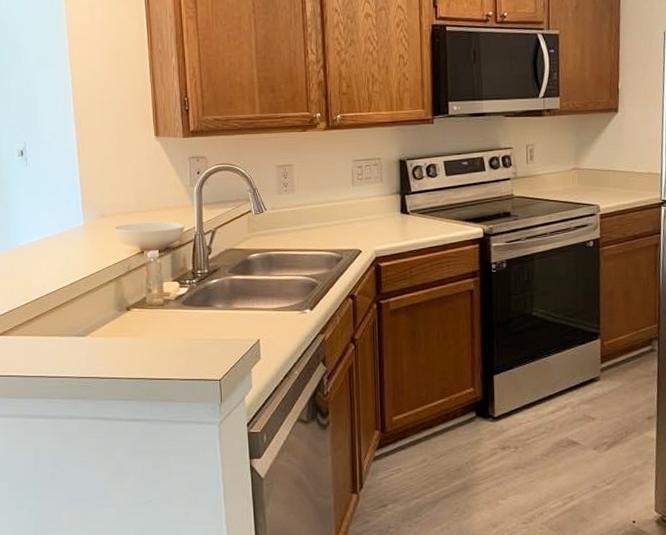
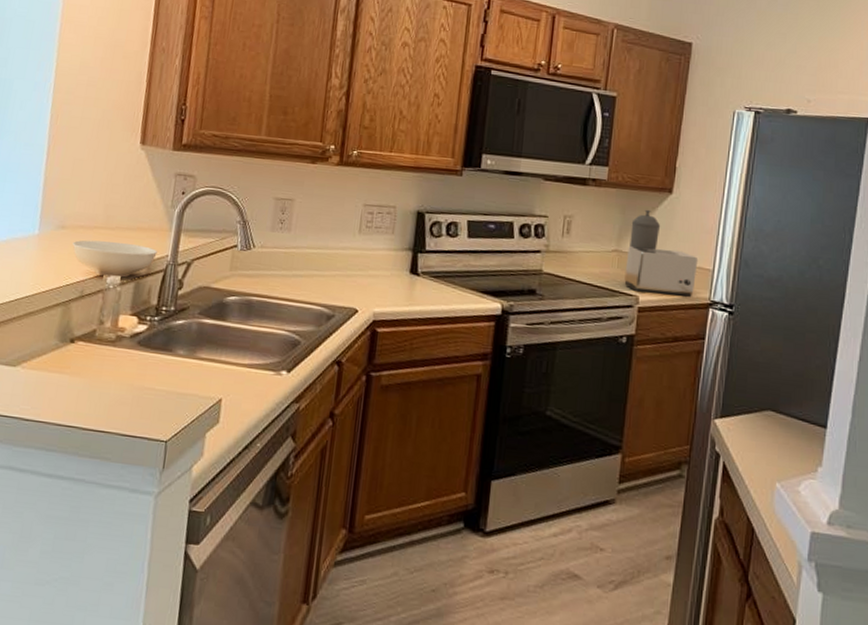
toaster: none [584,161,648,202] -> present [624,245,699,298]
canister: none [585,129,612,164] -> present [629,209,661,249]

